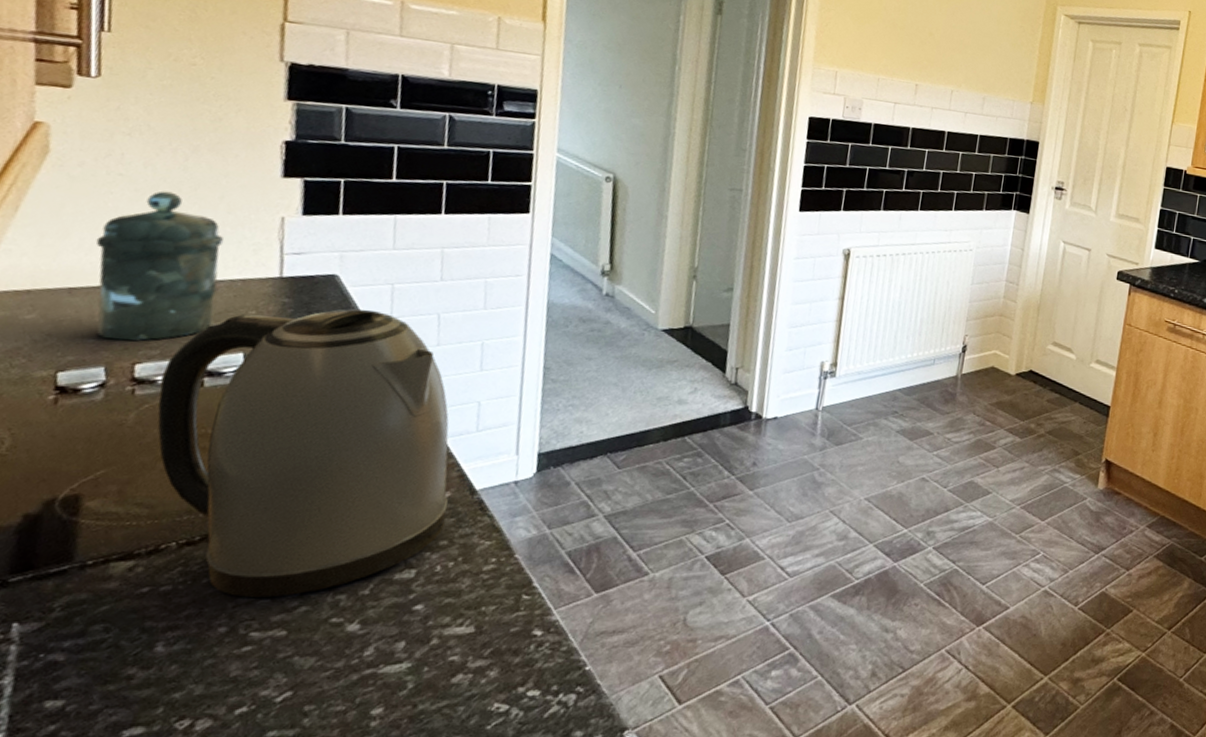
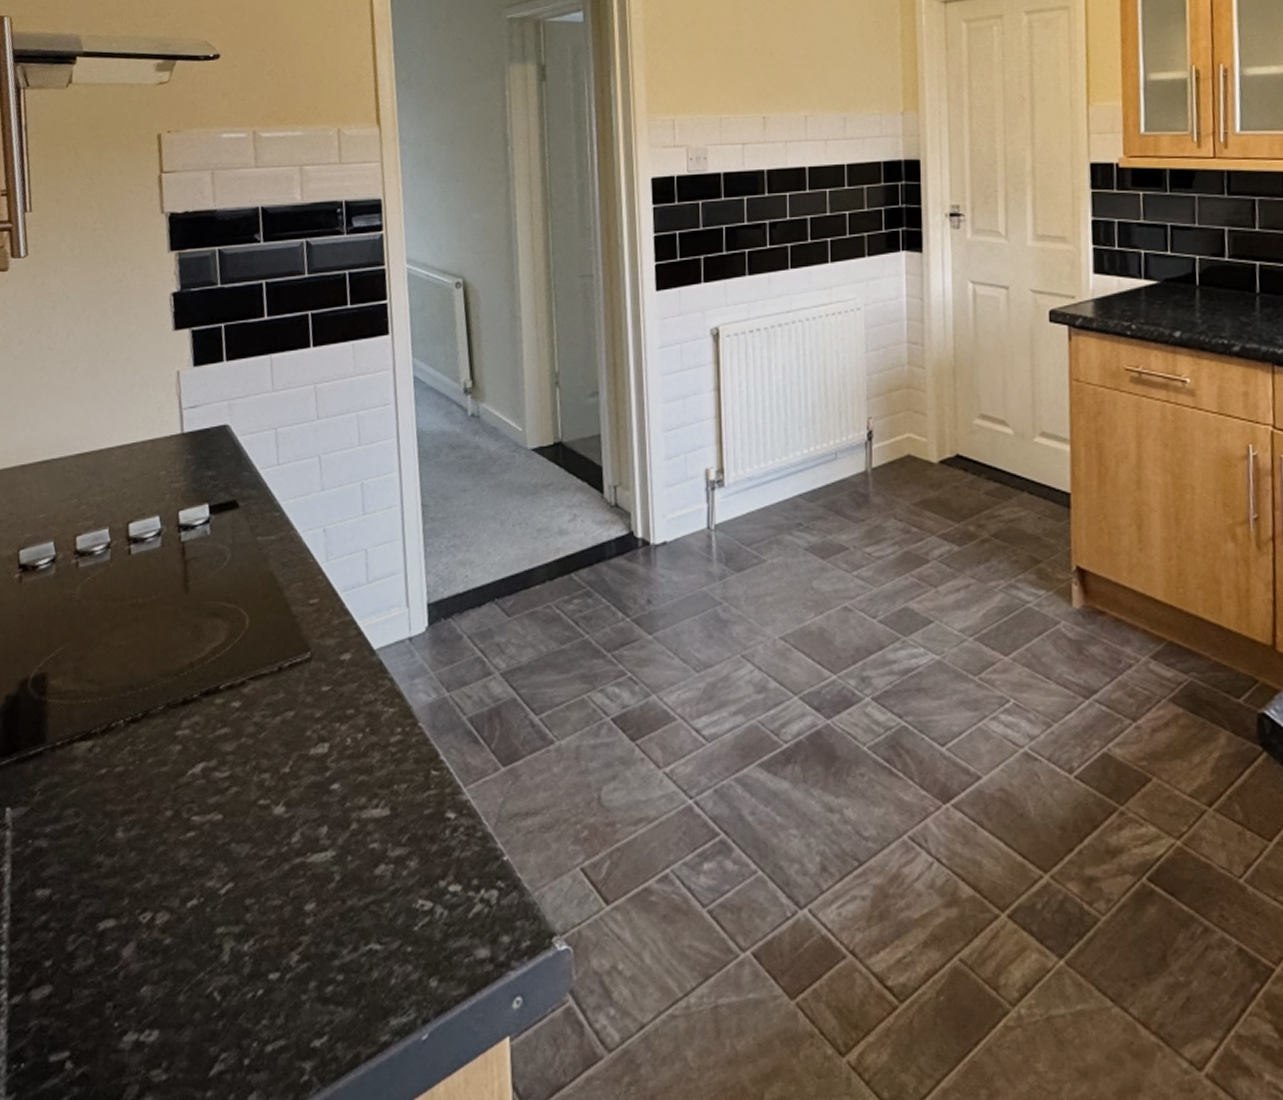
canister: present [95,191,225,341] -> none [37,359,135,513]
kettle: present [157,309,449,598] -> none [96,458,350,778]

